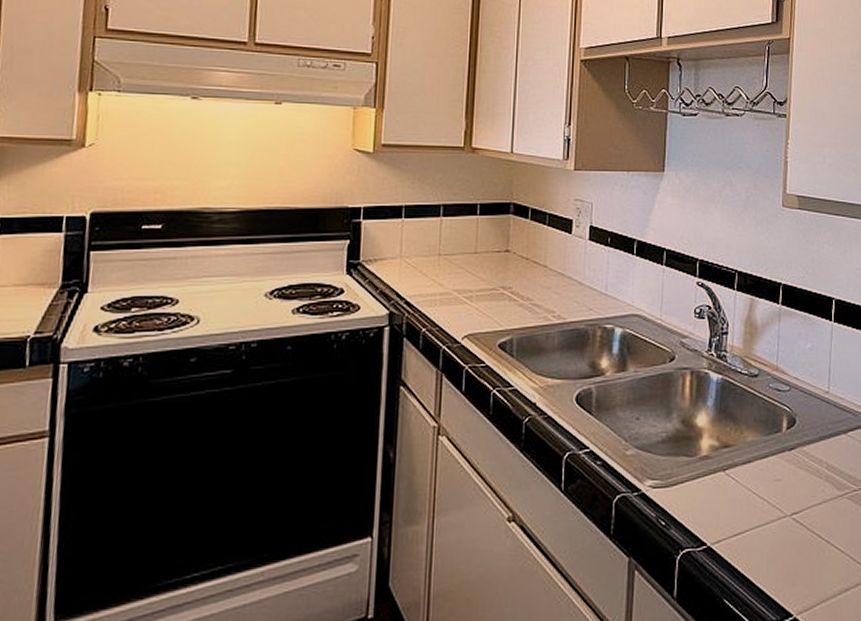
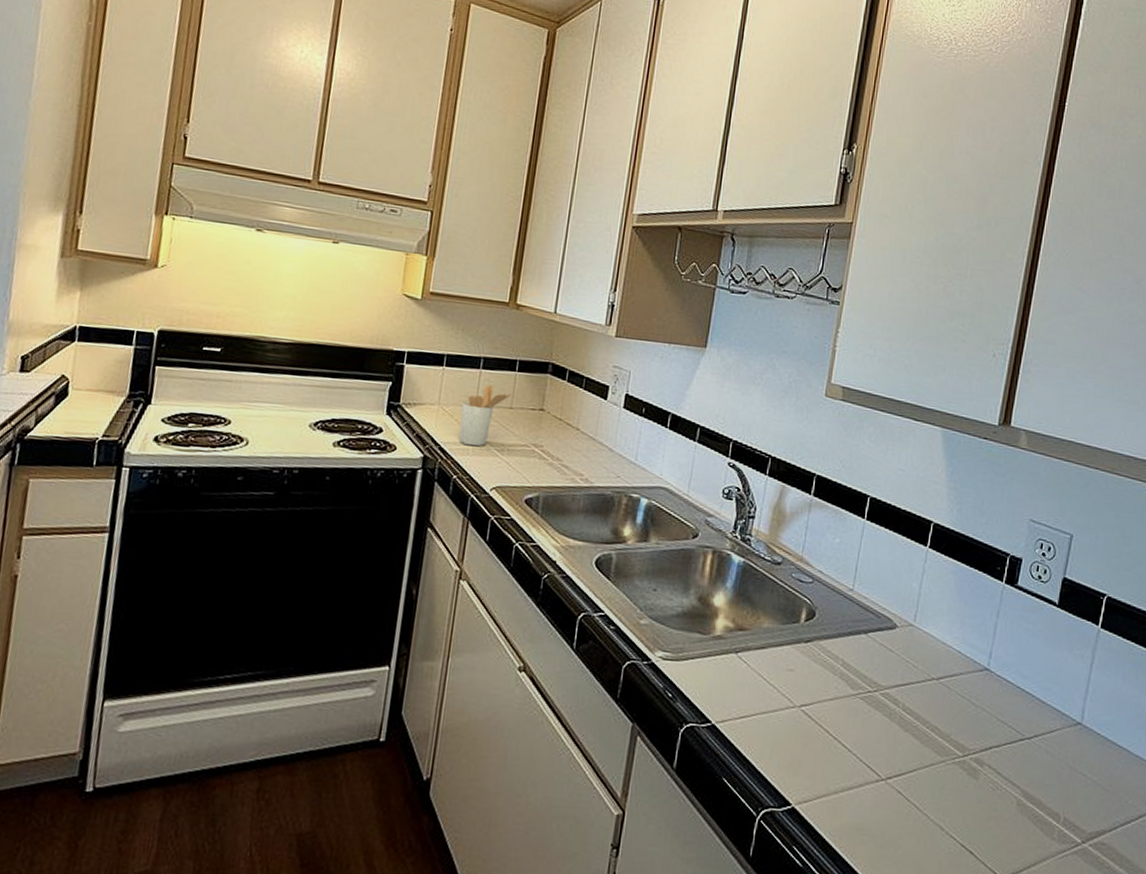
utensil holder: none [424,232,475,296] -> present [458,385,512,447]

